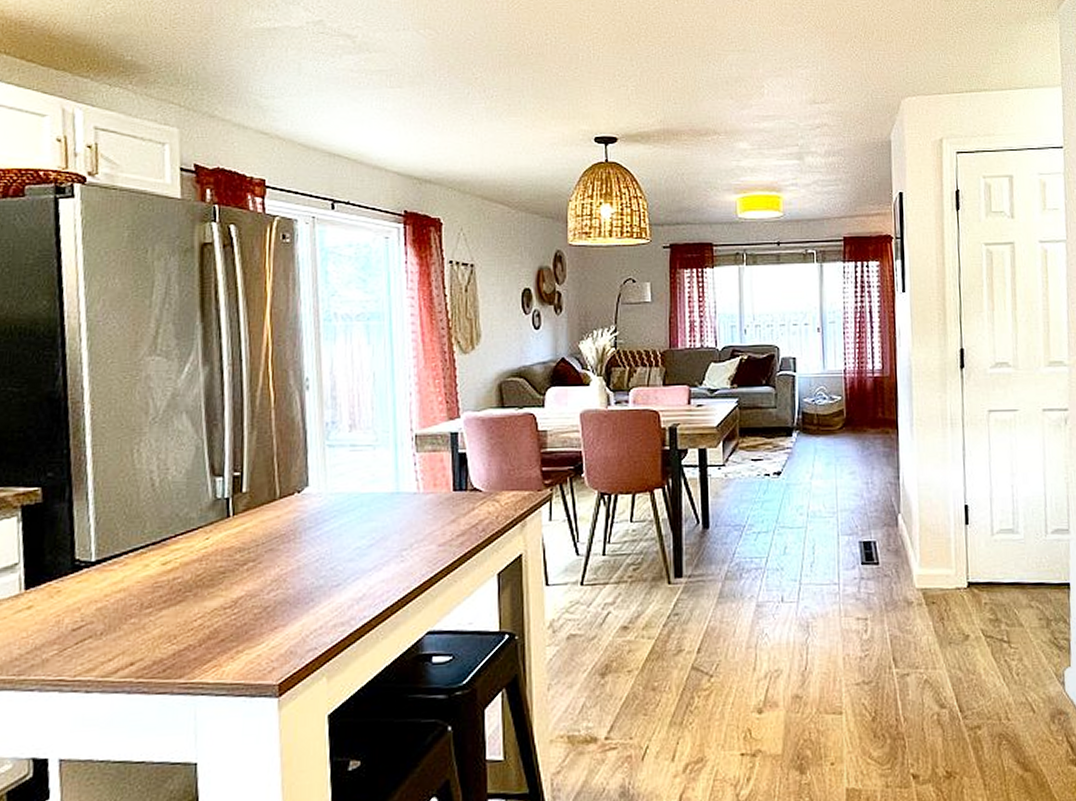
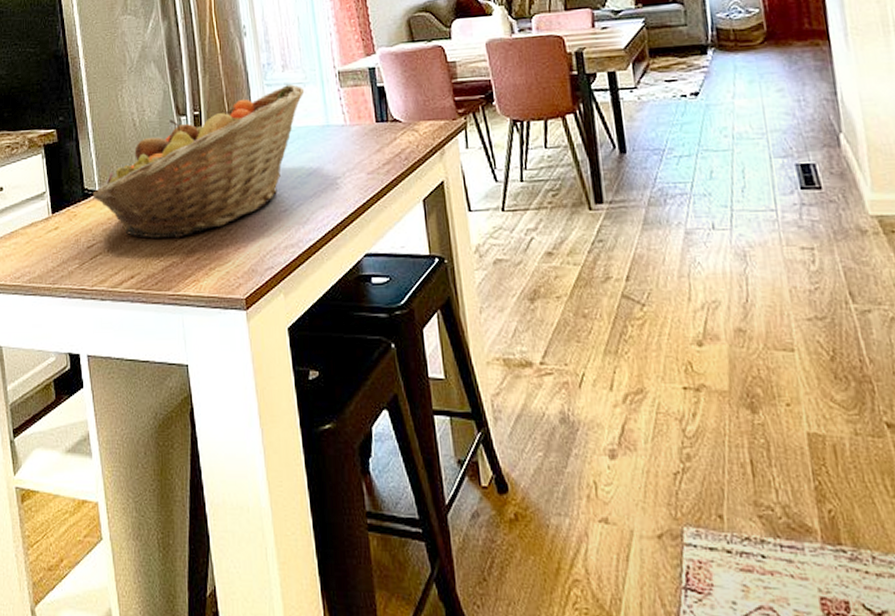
fruit basket: none [86,446,374,618] -> present [93,84,305,239]

